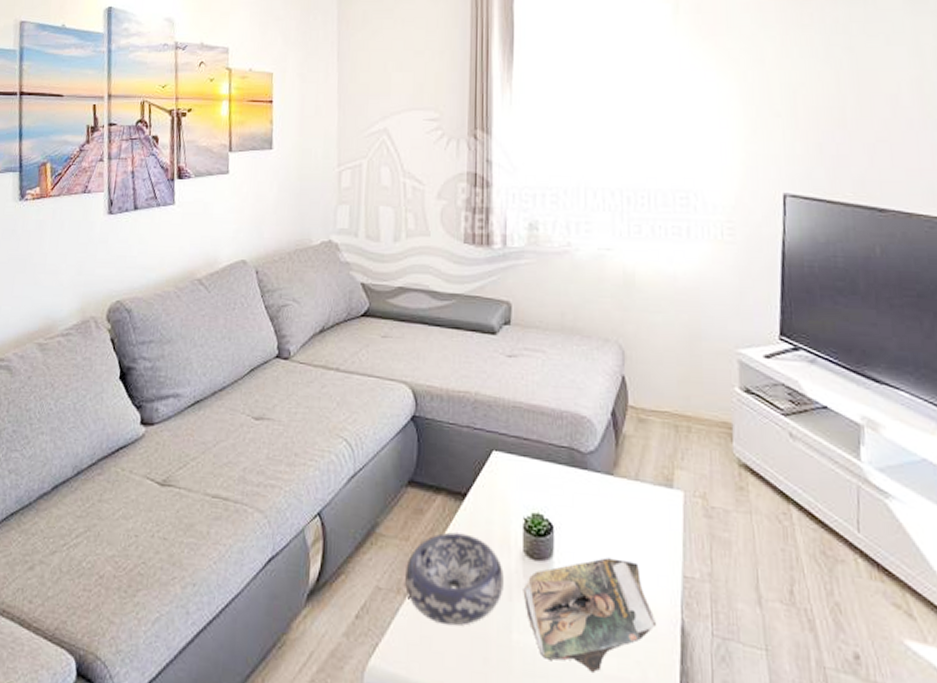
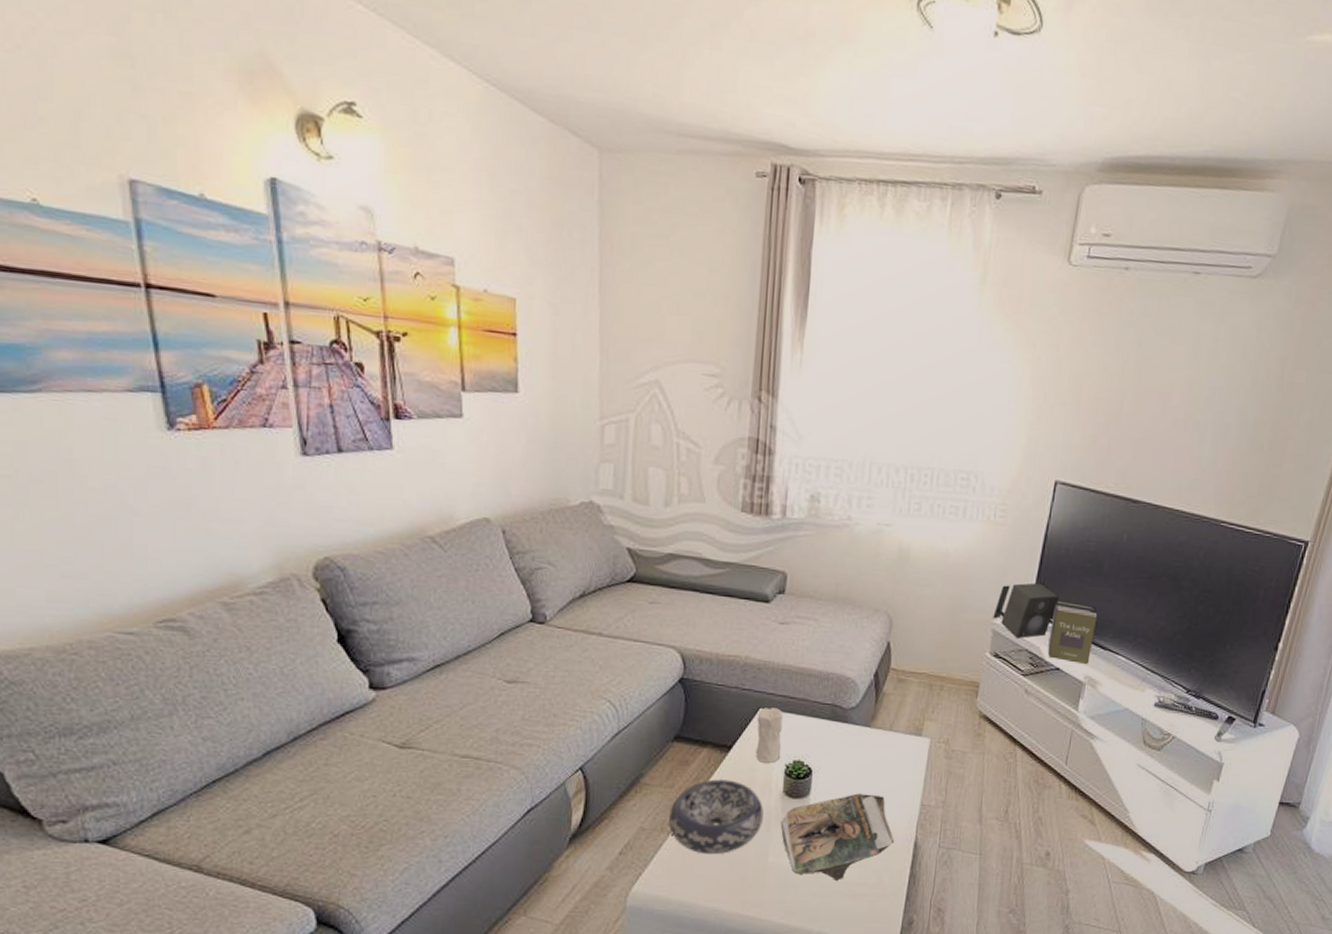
candle: none [490,450,518,515] -> present [755,707,783,763]
speaker: none [737,306,812,371] -> present [993,583,1059,638]
books: none [807,325,864,403] -> present [1047,600,1097,665]

